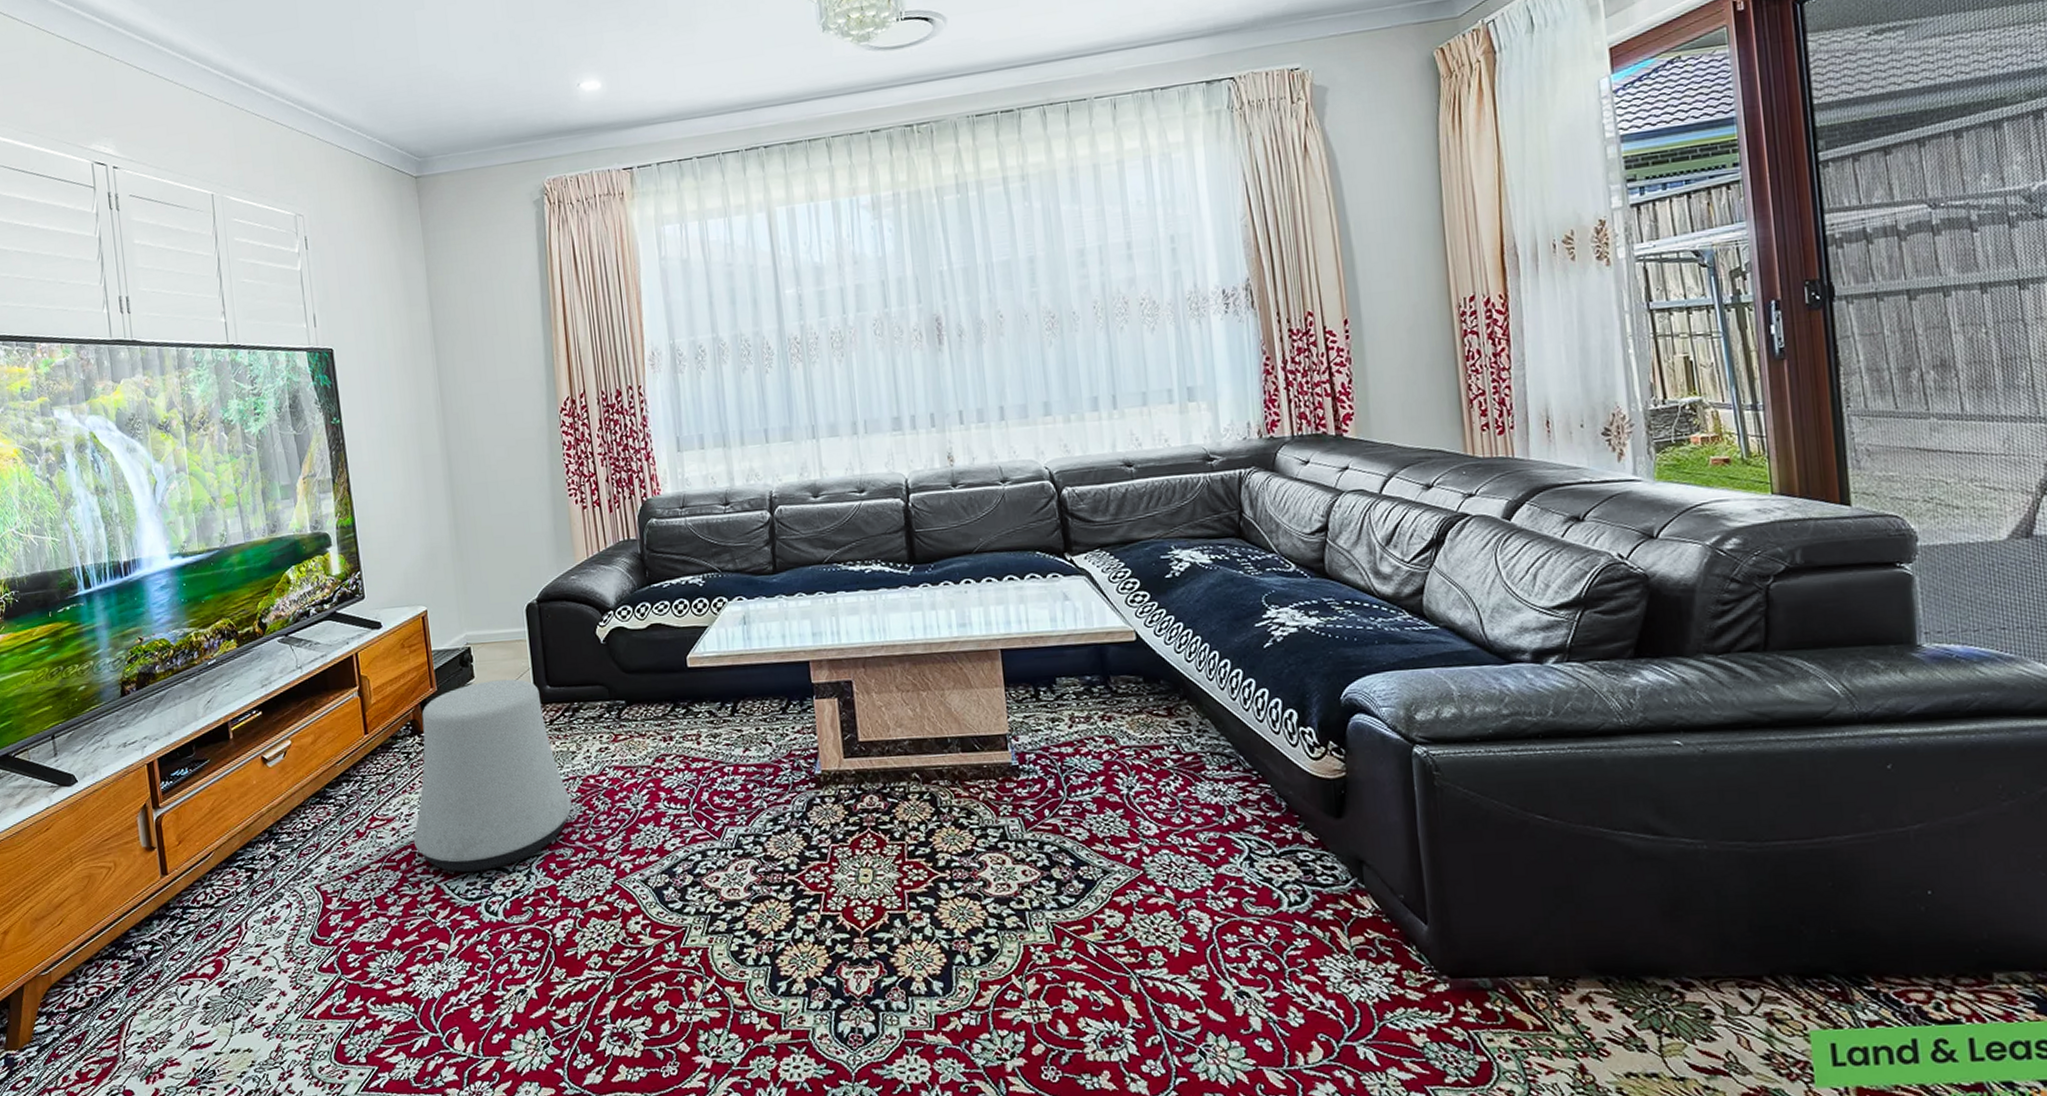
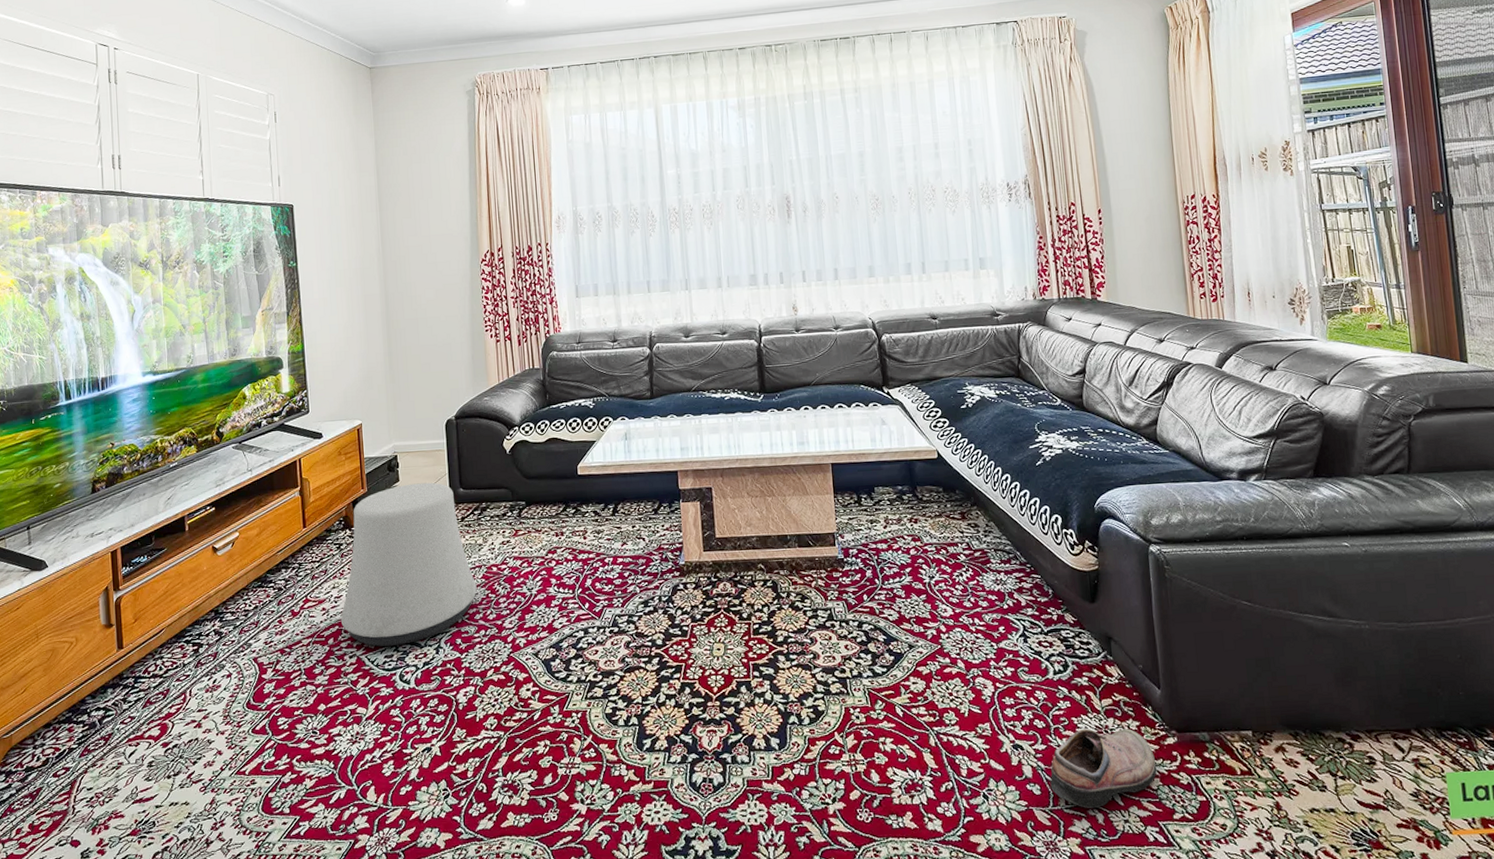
shoe: none [1284,972,1423,1069] -> present [1050,729,1157,808]

